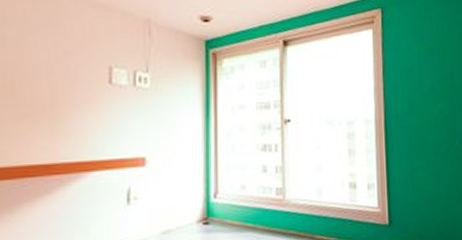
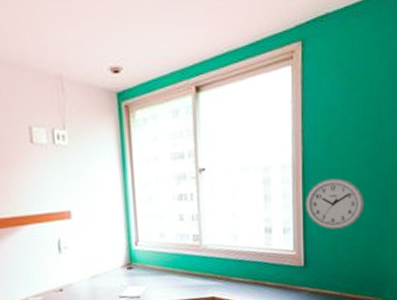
wall clock: none [388,136,443,187] -> present [305,178,363,230]

